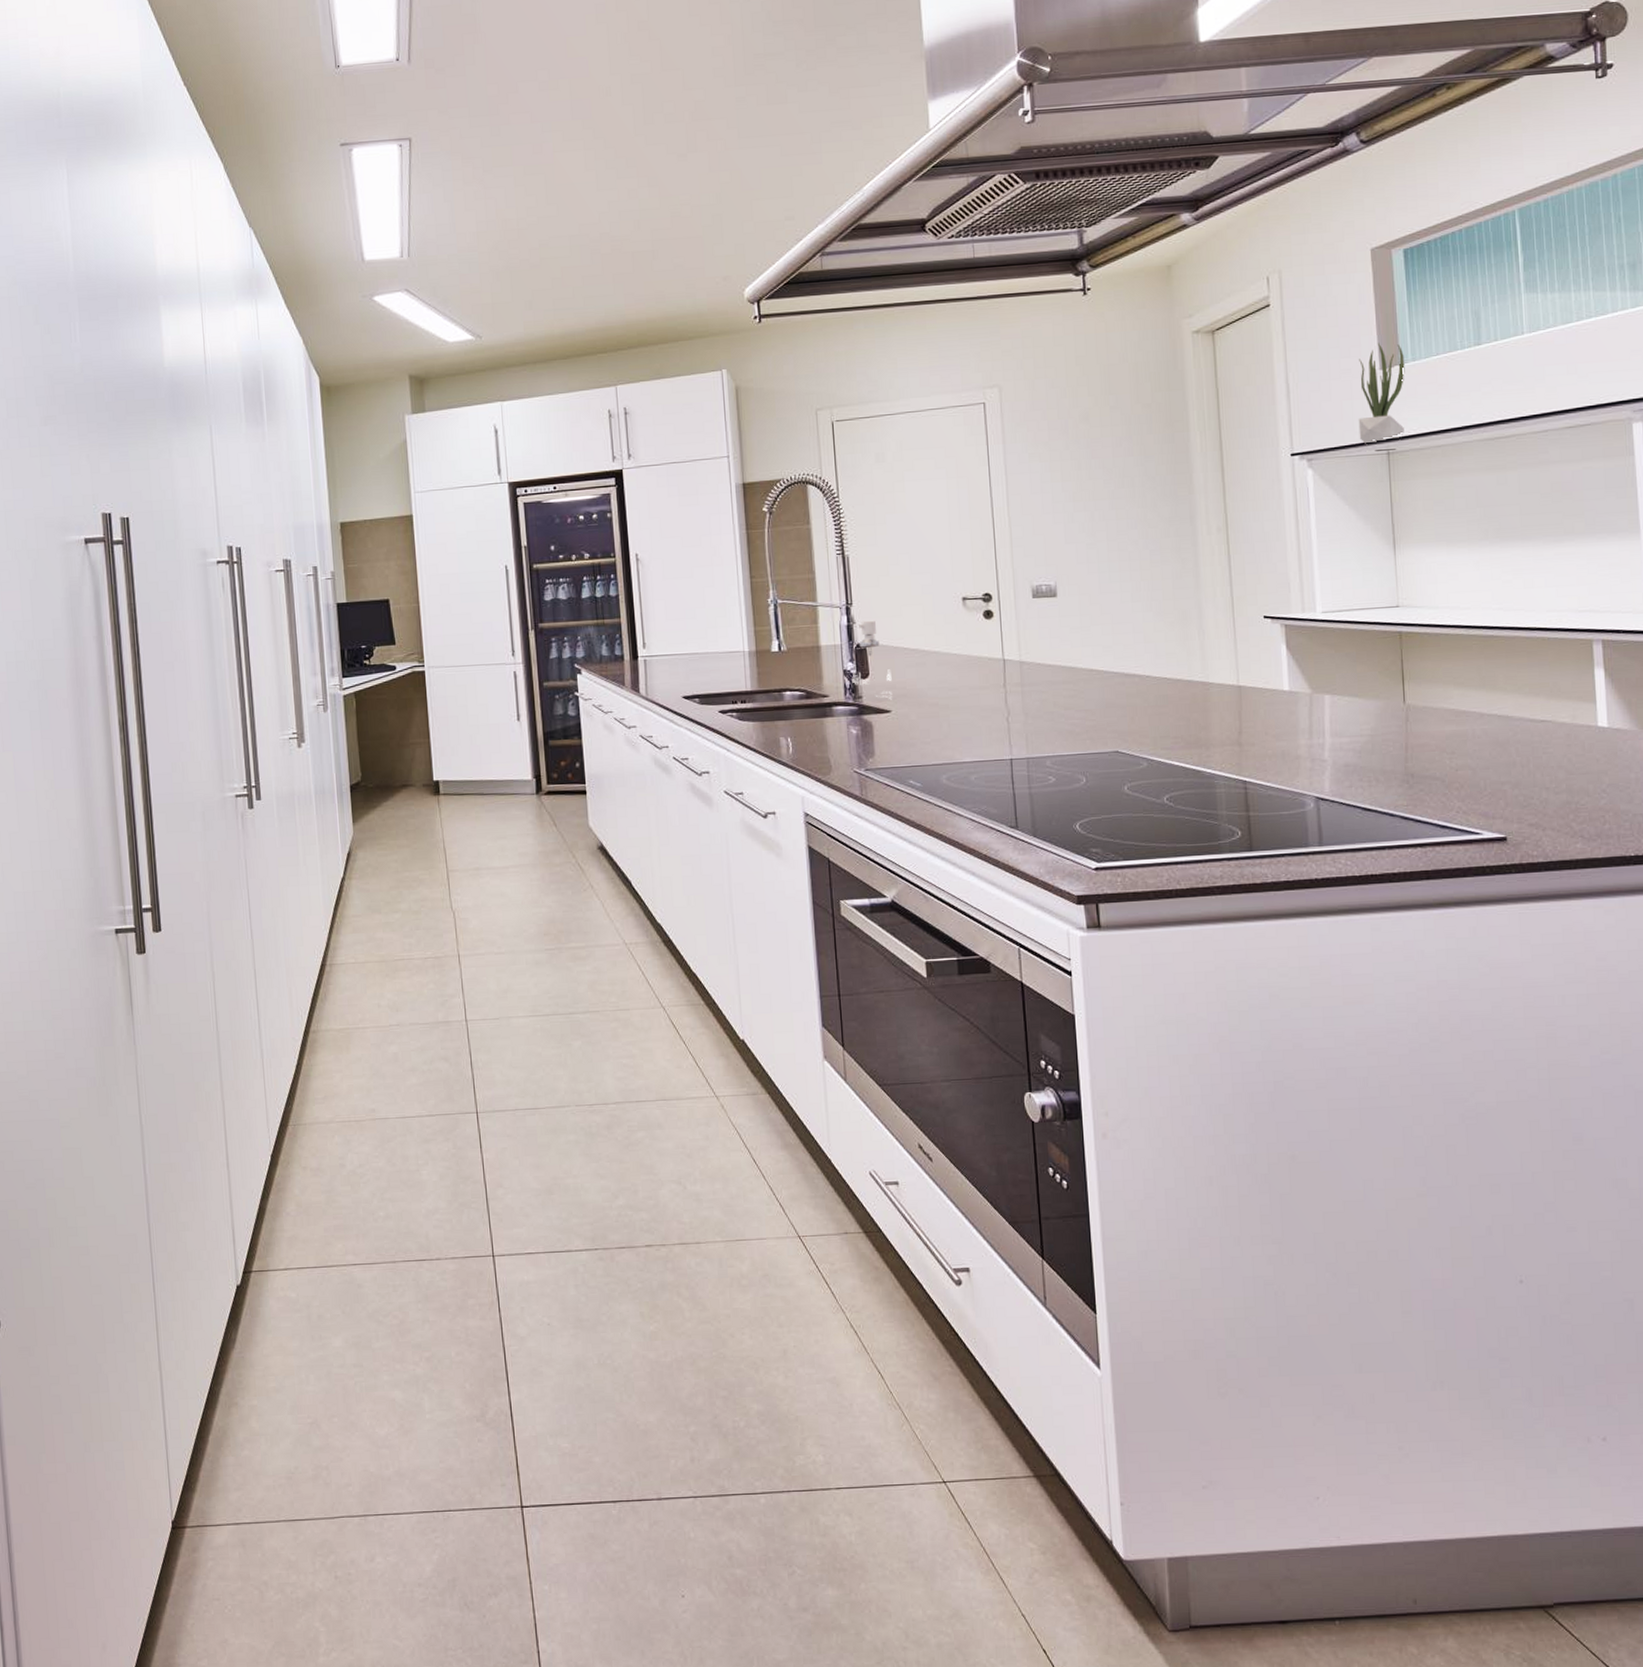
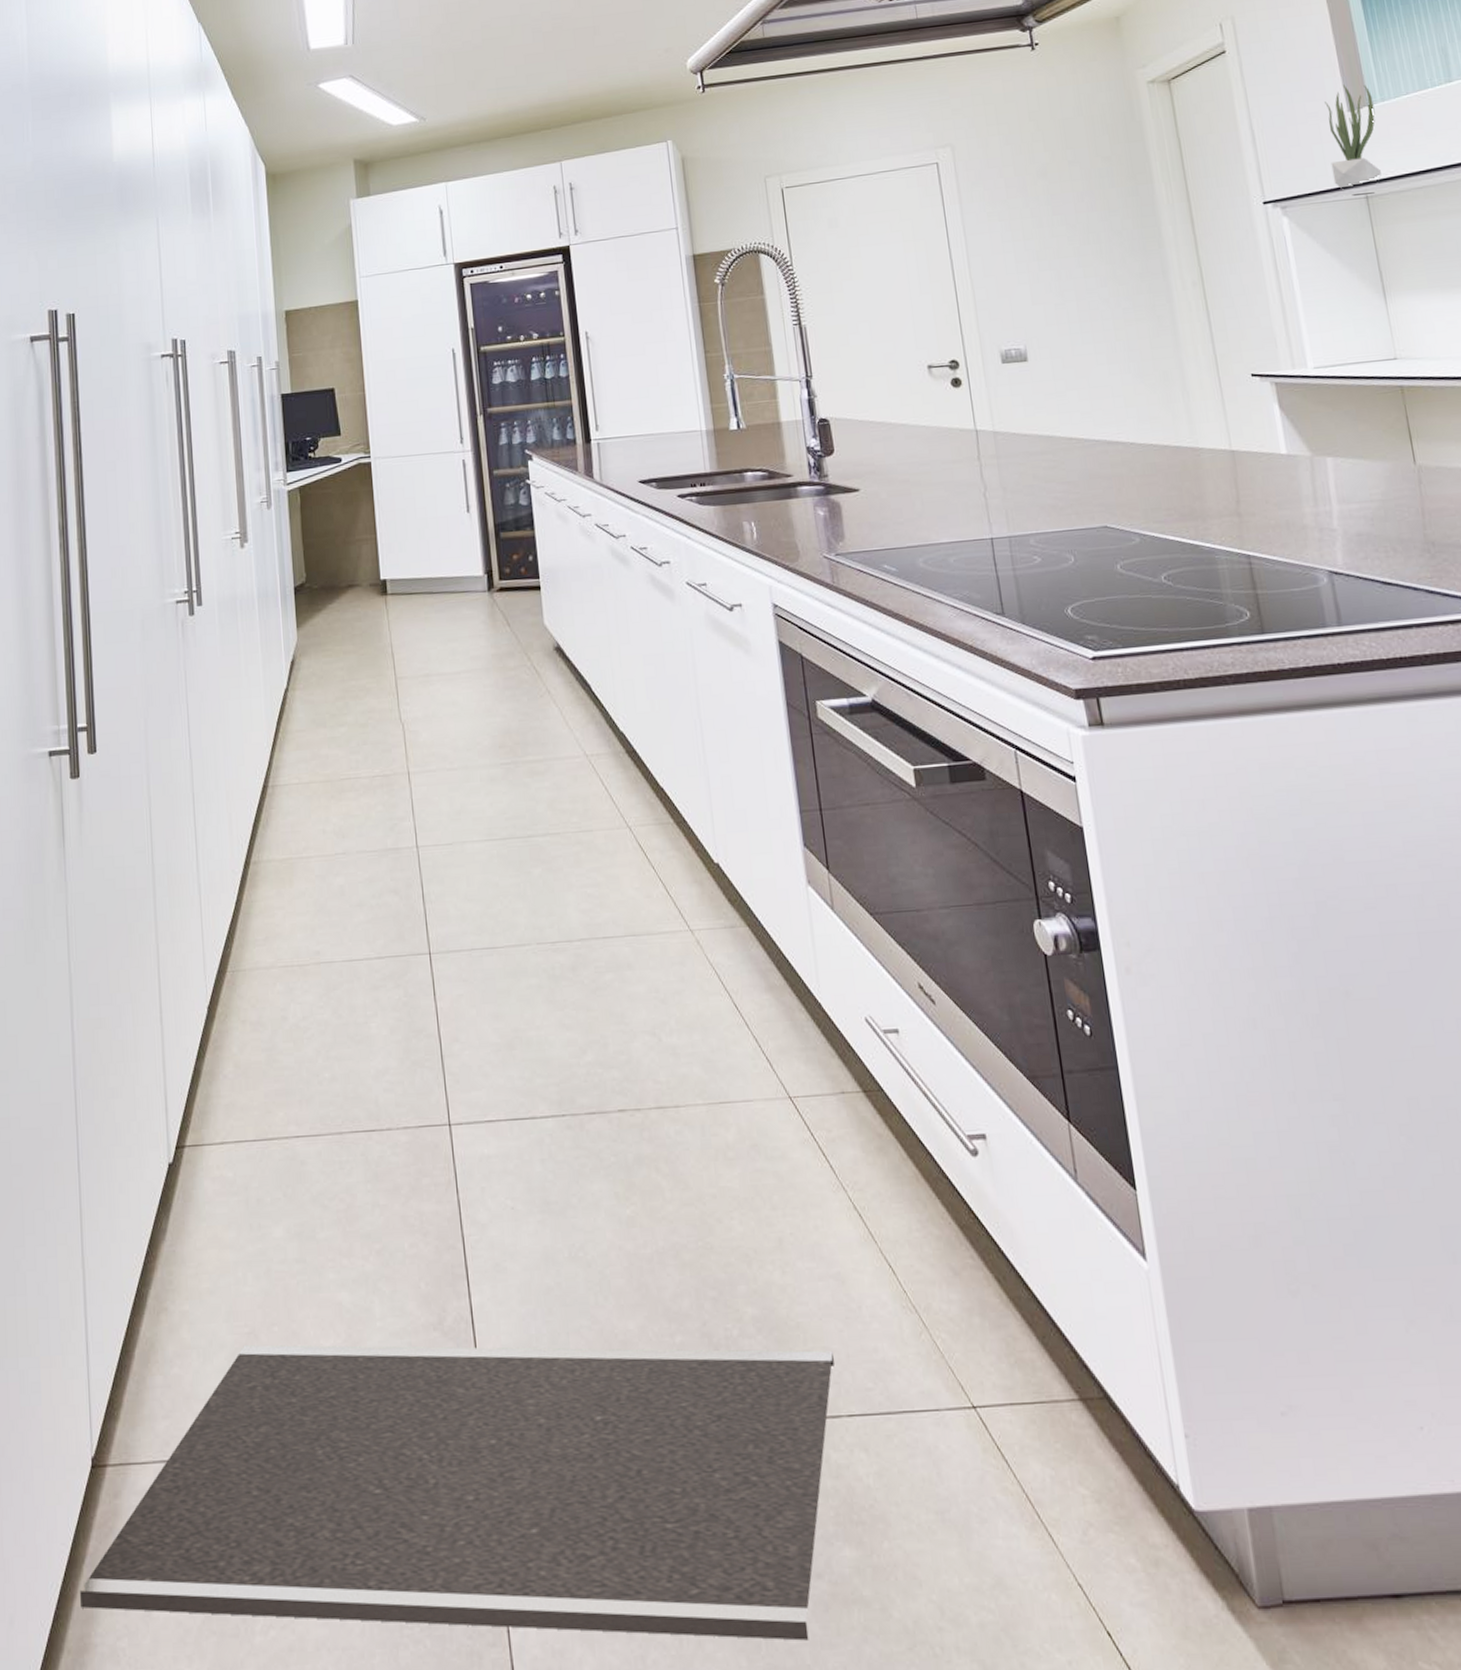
door mat: none [164,1432,827,1658] -> present [80,1345,834,1641]
soap dispenser: present [852,620,893,700] -> none [816,392,861,478]

